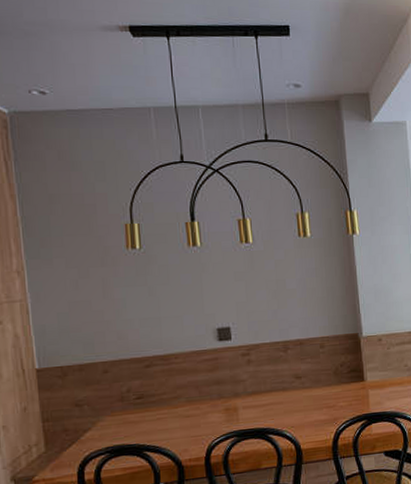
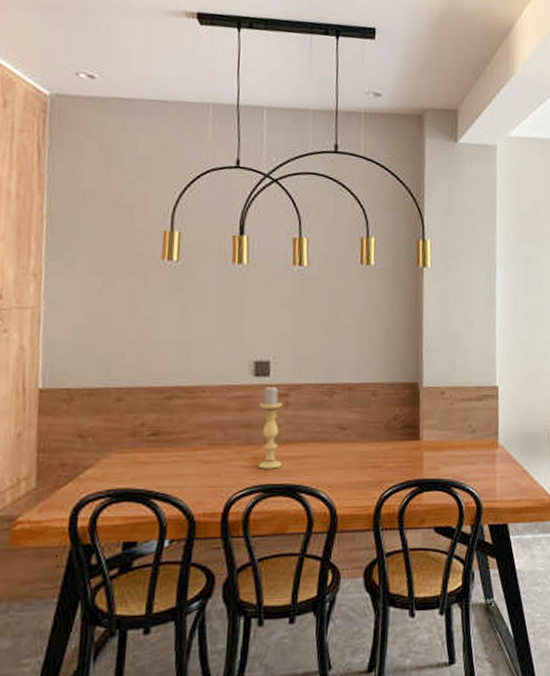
candle holder: none [226,347,251,418] -> present [258,385,282,469]

